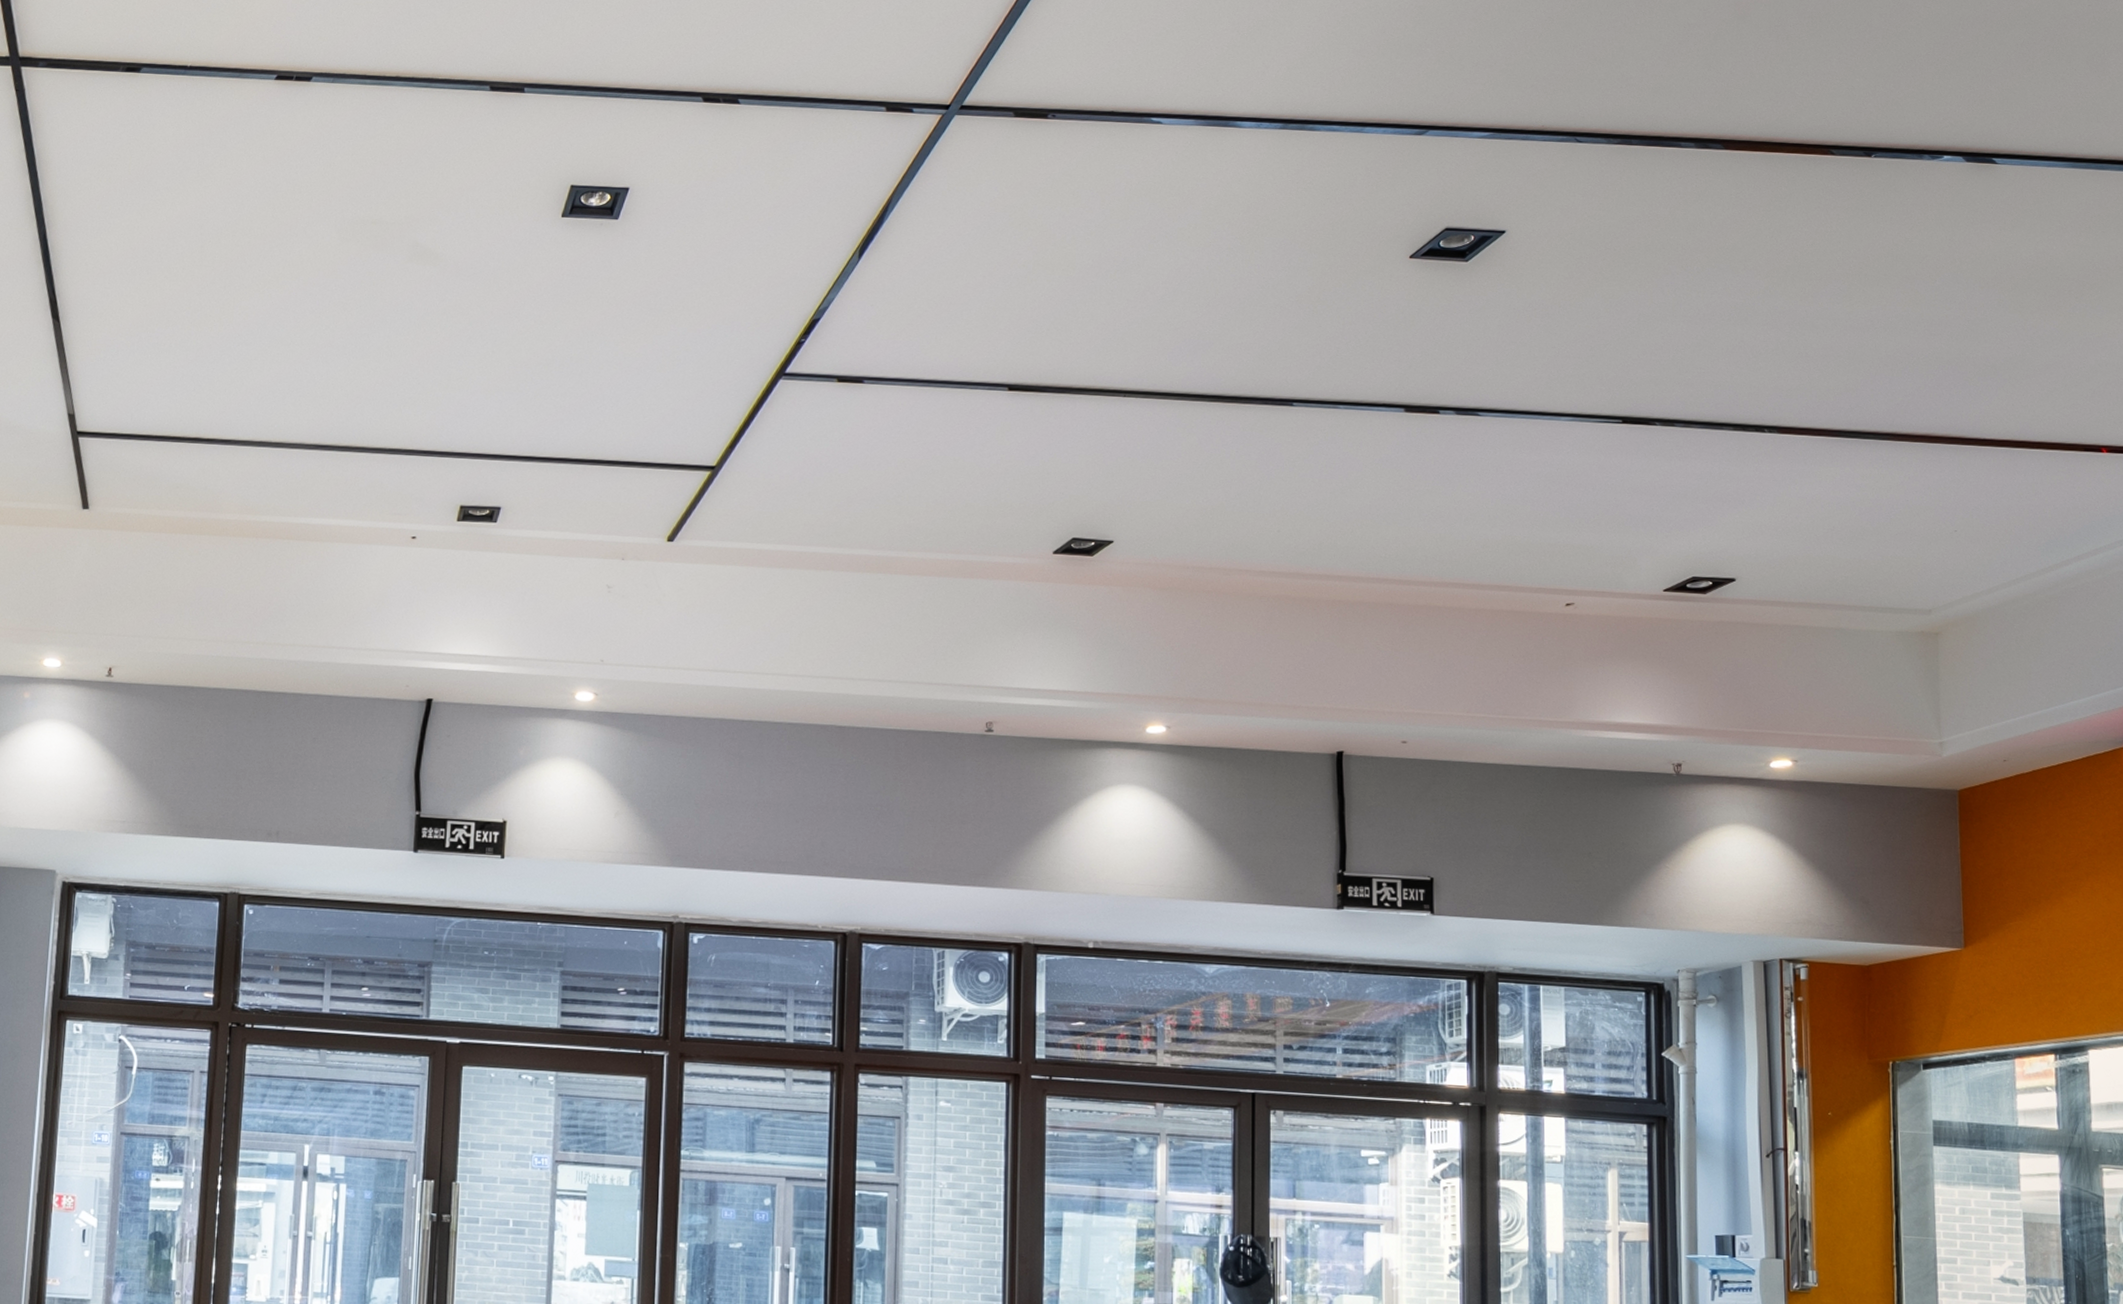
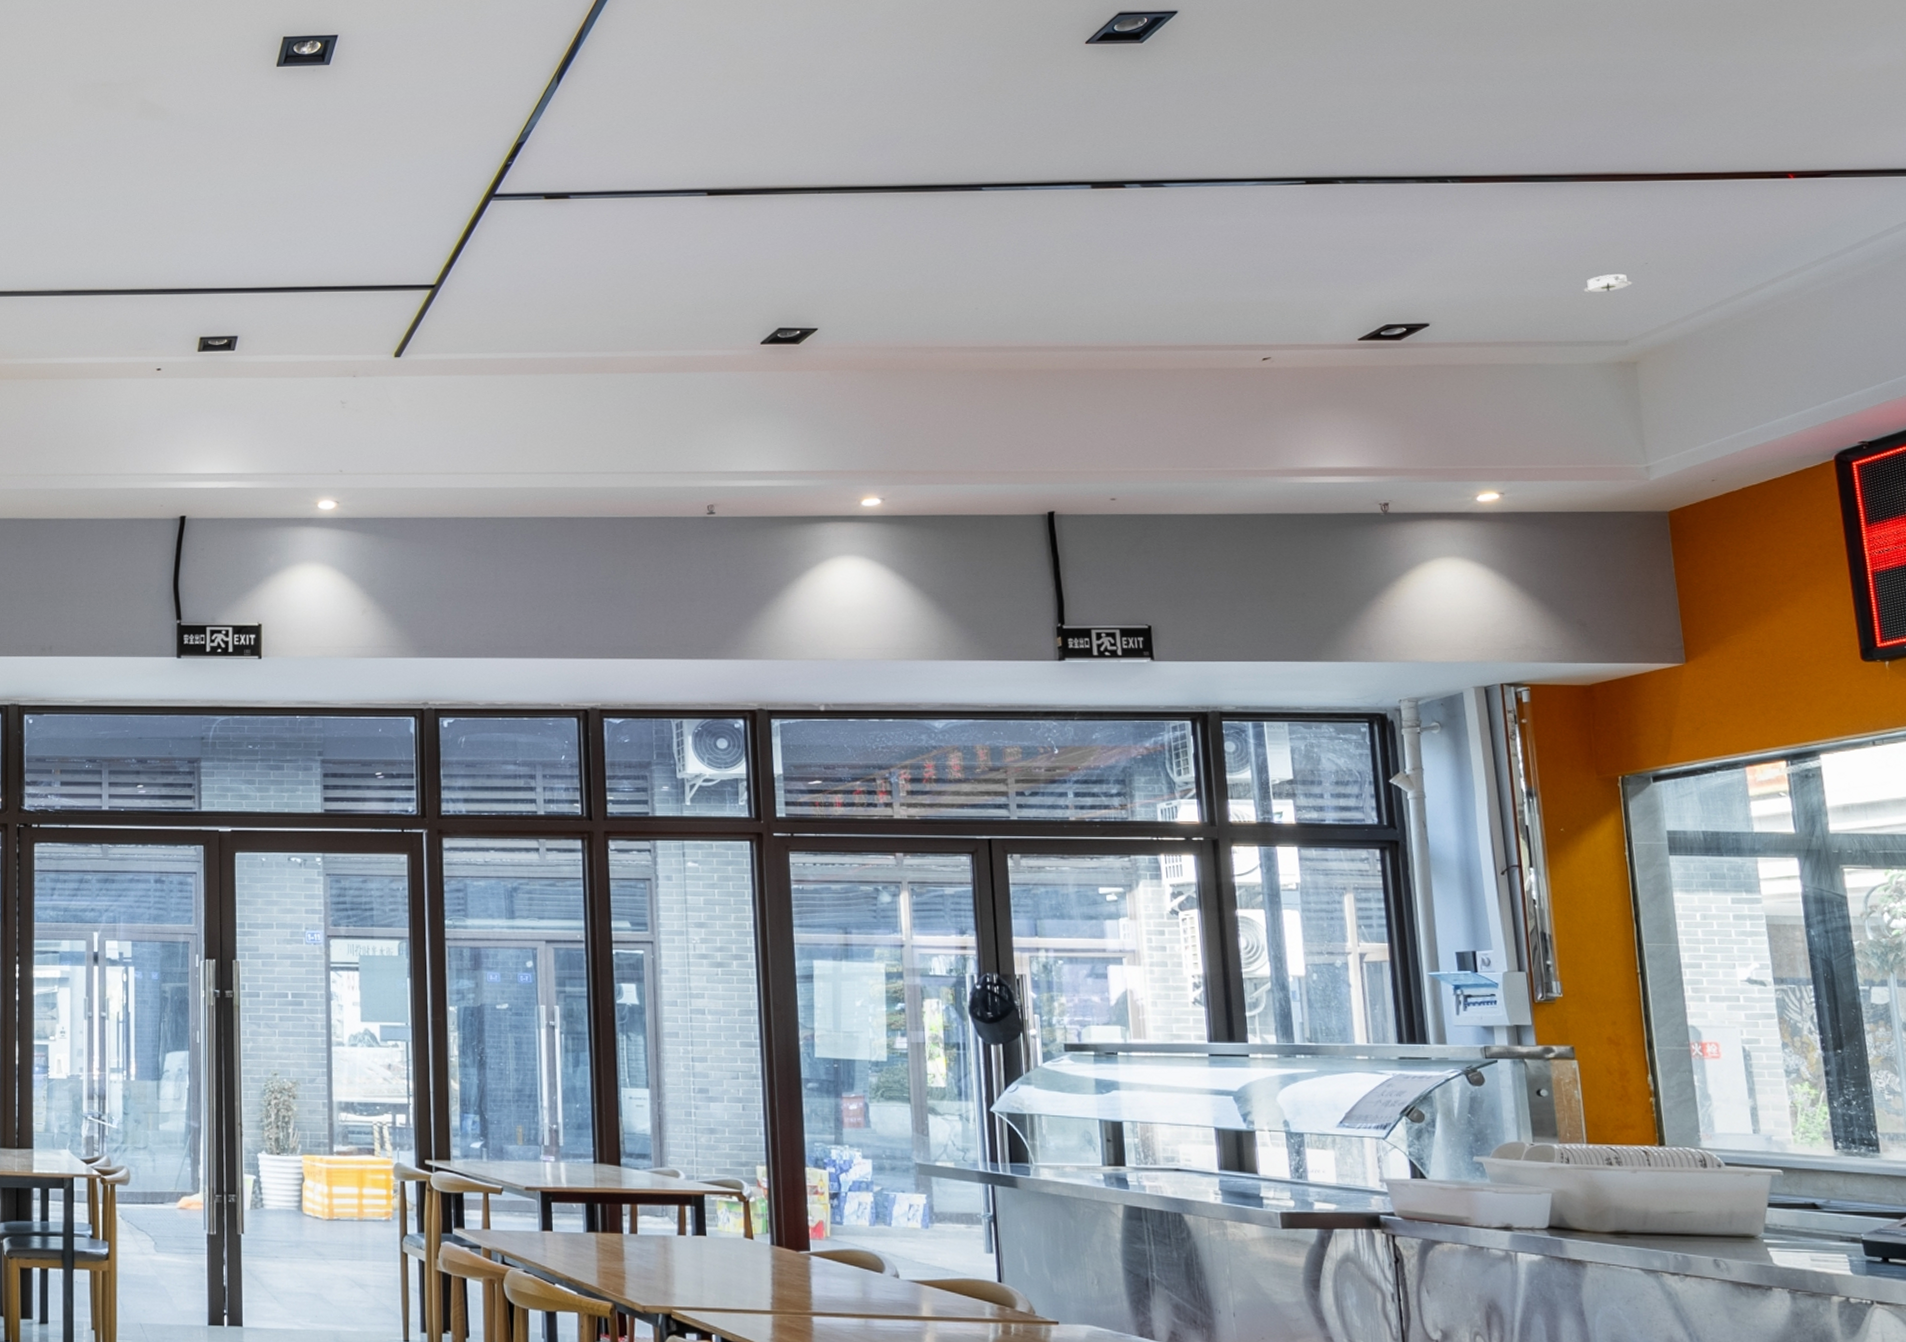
smoke detector: none [1890,539,1940,560] -> present [1582,273,1632,295]

